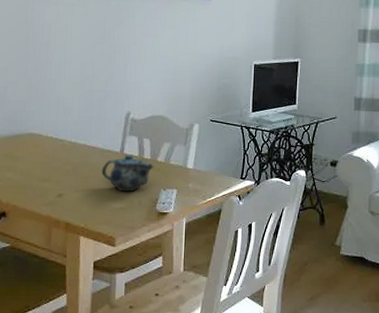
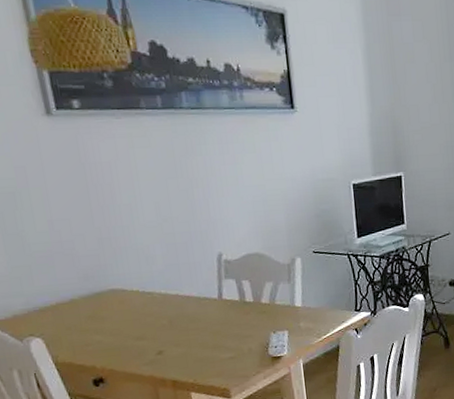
teapot: present [101,153,154,192] -> none [201,298,259,341]

